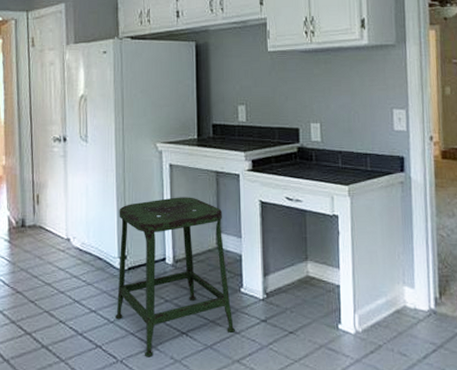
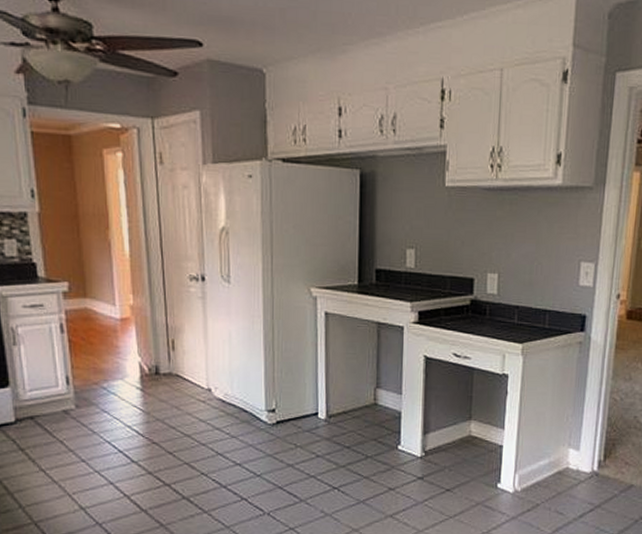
stool: present [115,197,235,357] -> none [262,348,390,511]

